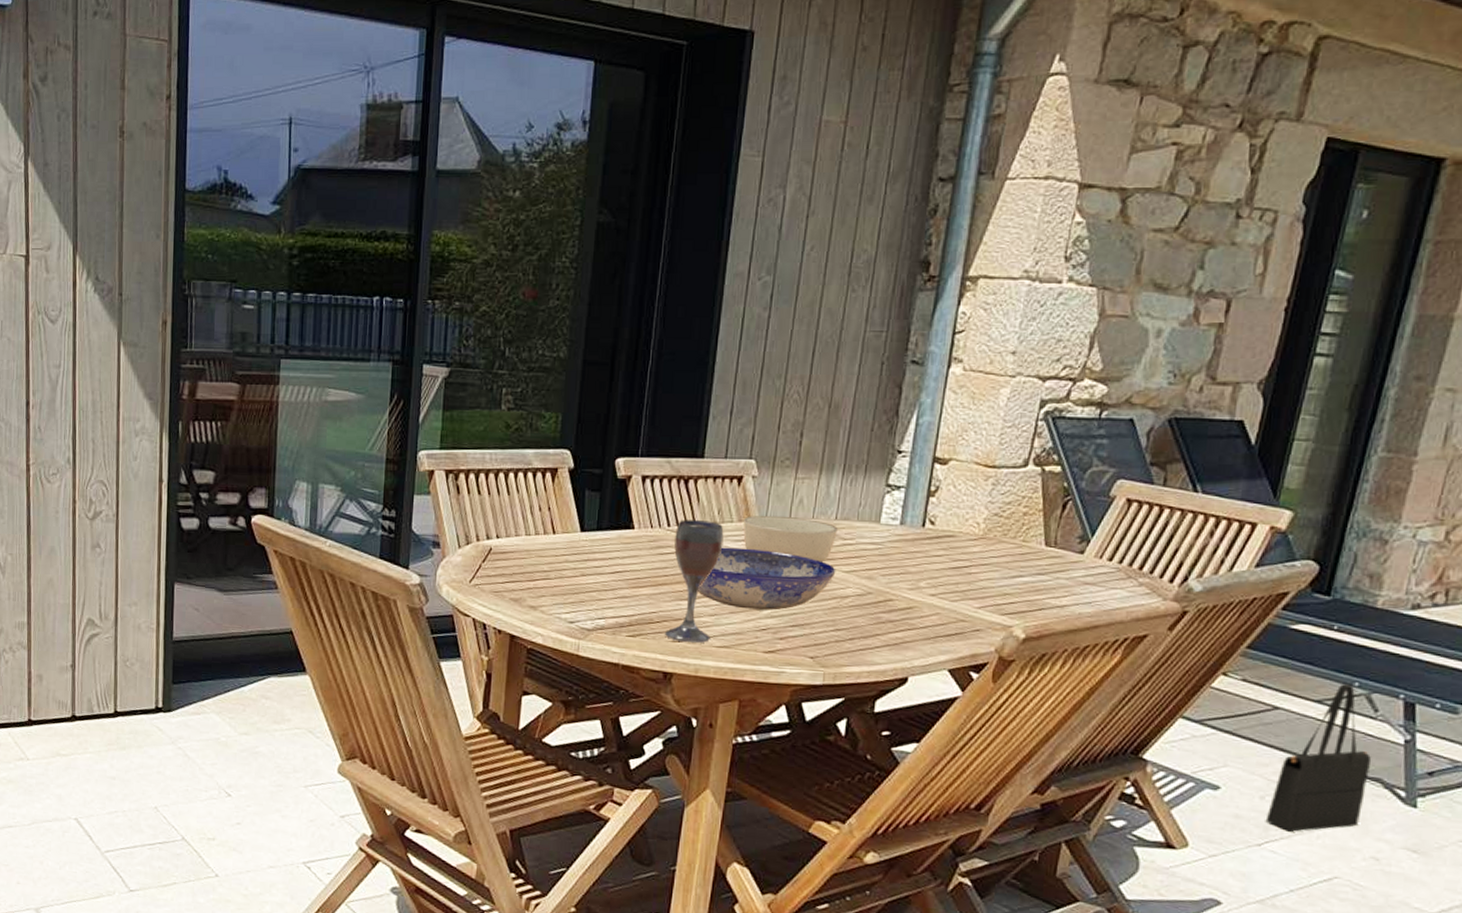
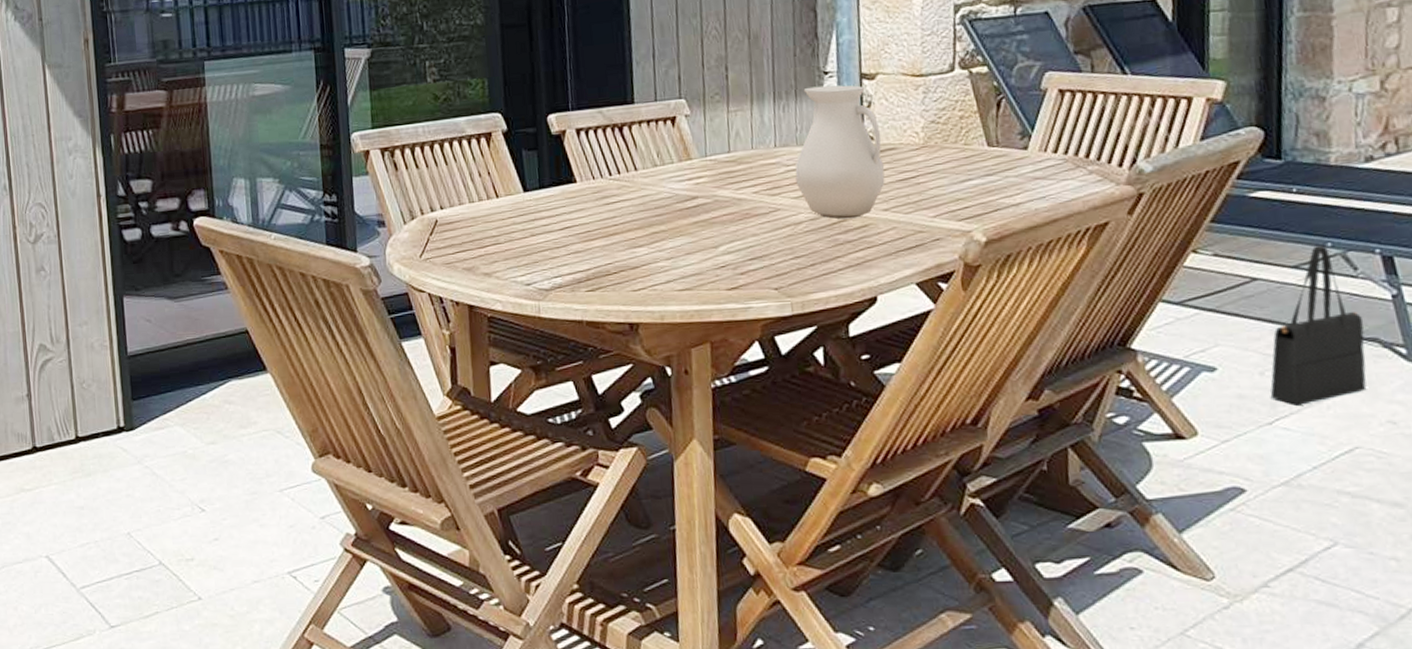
cup: present [664,520,724,644] -> none [618,164,671,291]
ceramic bowl: present [698,547,836,611] -> none [650,186,785,248]
bowl: present [743,515,838,563] -> none [683,150,779,192]
pitcher: none [850,464,943,599] -> present [795,85,885,219]

